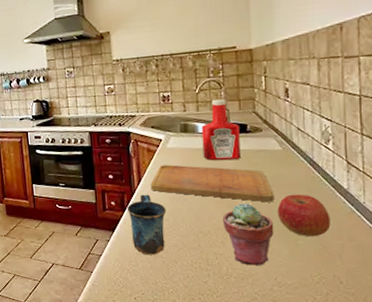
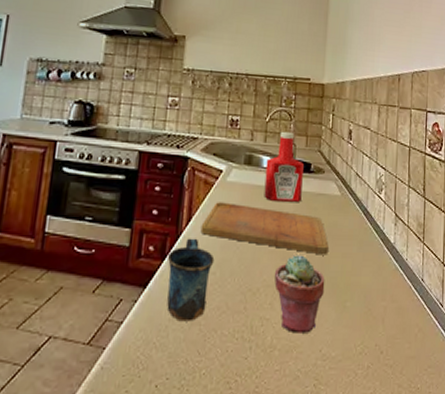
apple: present [277,194,331,237] -> none [330,246,377,298]

